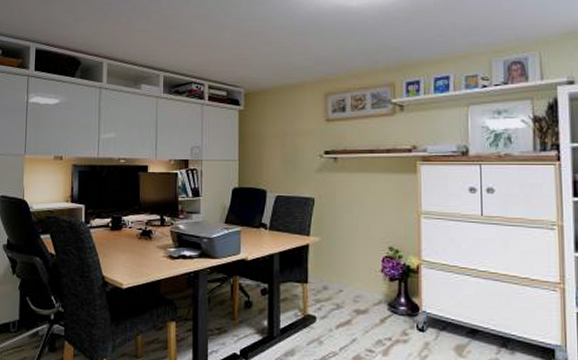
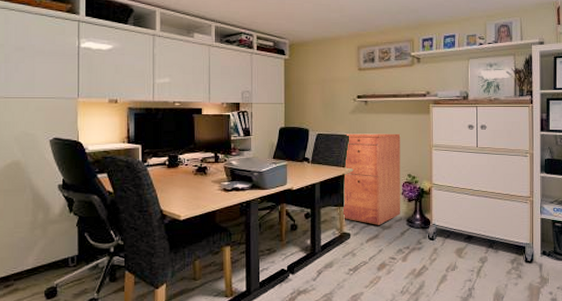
filing cabinet: none [306,196,380,308] -> present [342,133,401,225]

